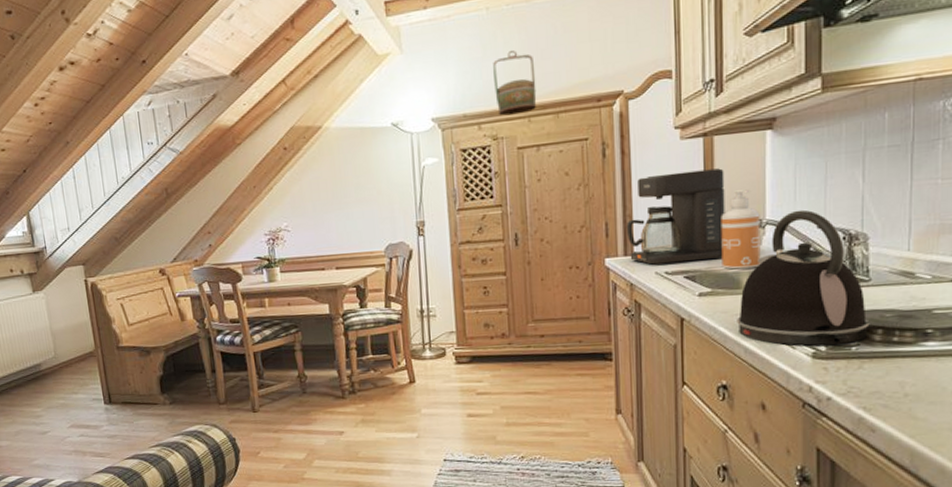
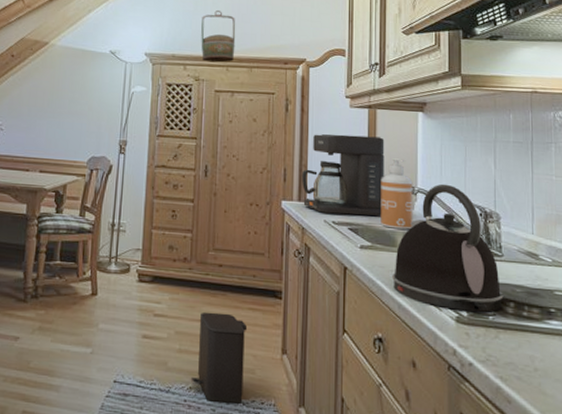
pedal bin: none [521,382,578,467] -> present [190,312,248,404]

